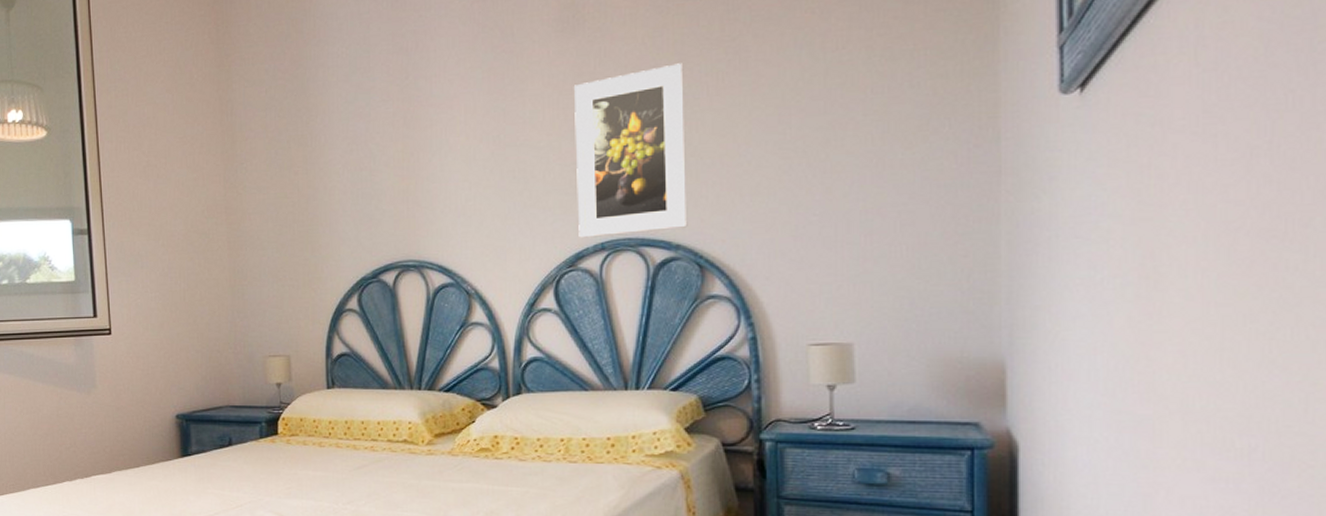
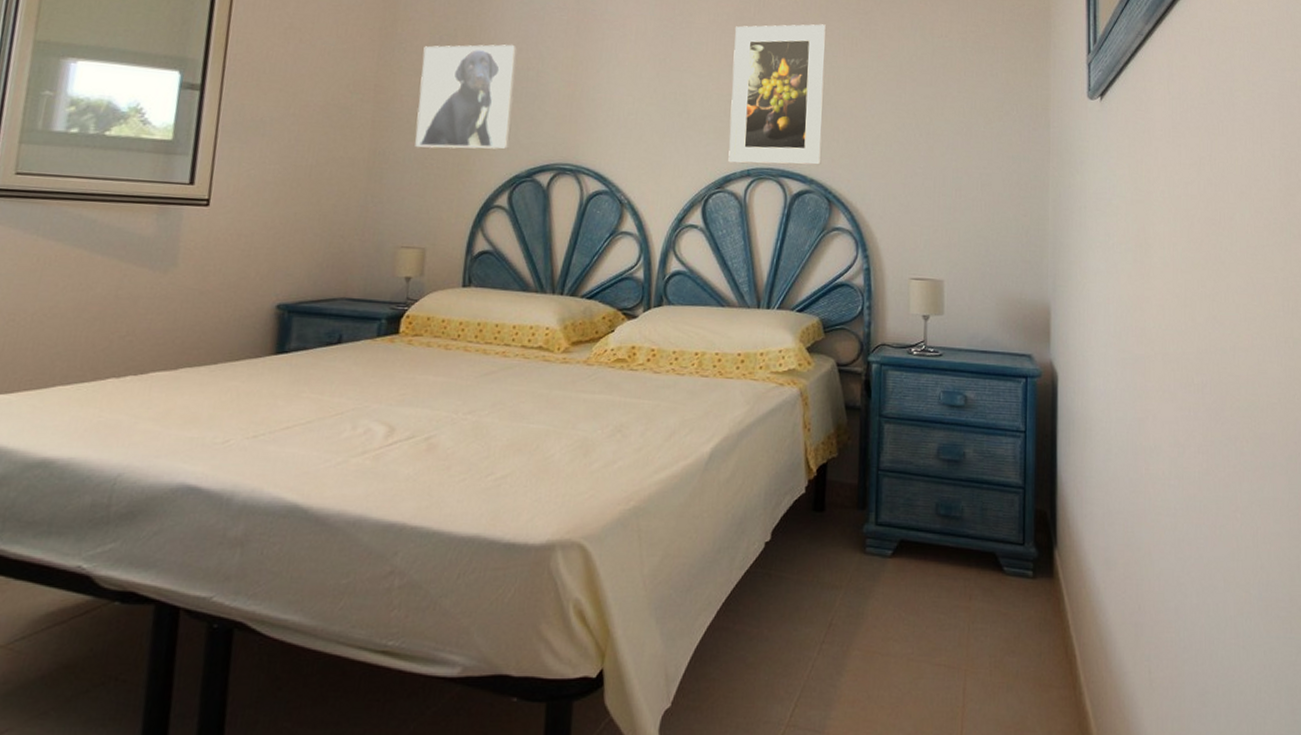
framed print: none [262,147,352,262] -> present [415,44,518,150]

